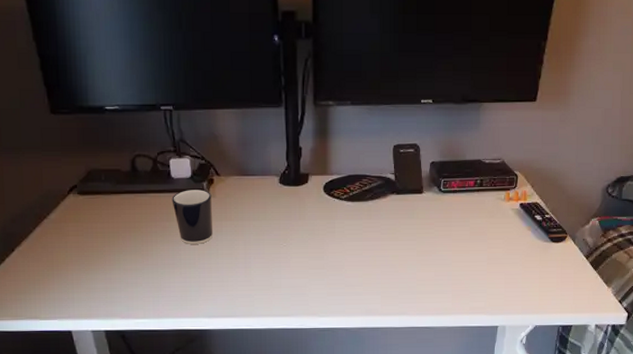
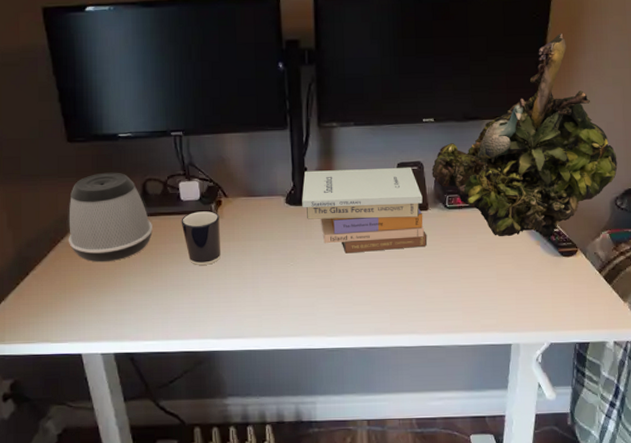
speaker: none [52,147,142,240] -> present [66,172,153,263]
books: none [296,149,421,235] -> present [302,167,428,254]
plant: none [428,14,612,223] -> present [431,33,618,237]

